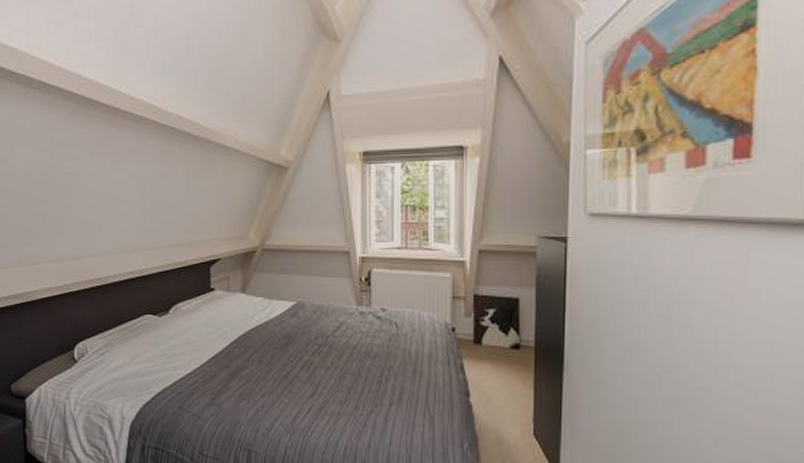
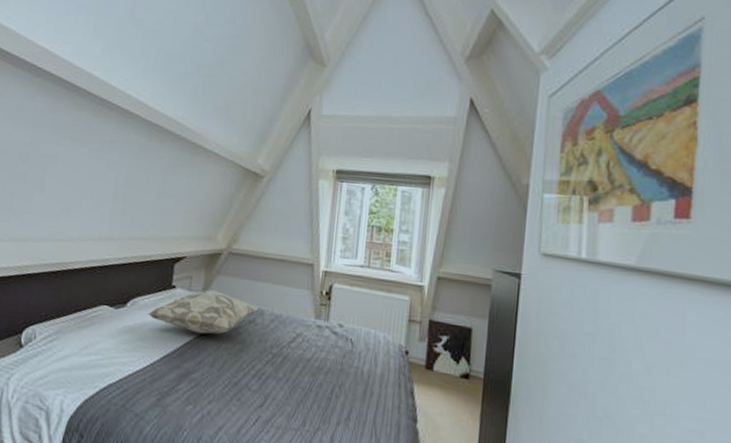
decorative pillow: none [190,288,299,332] -> present [147,289,259,334]

